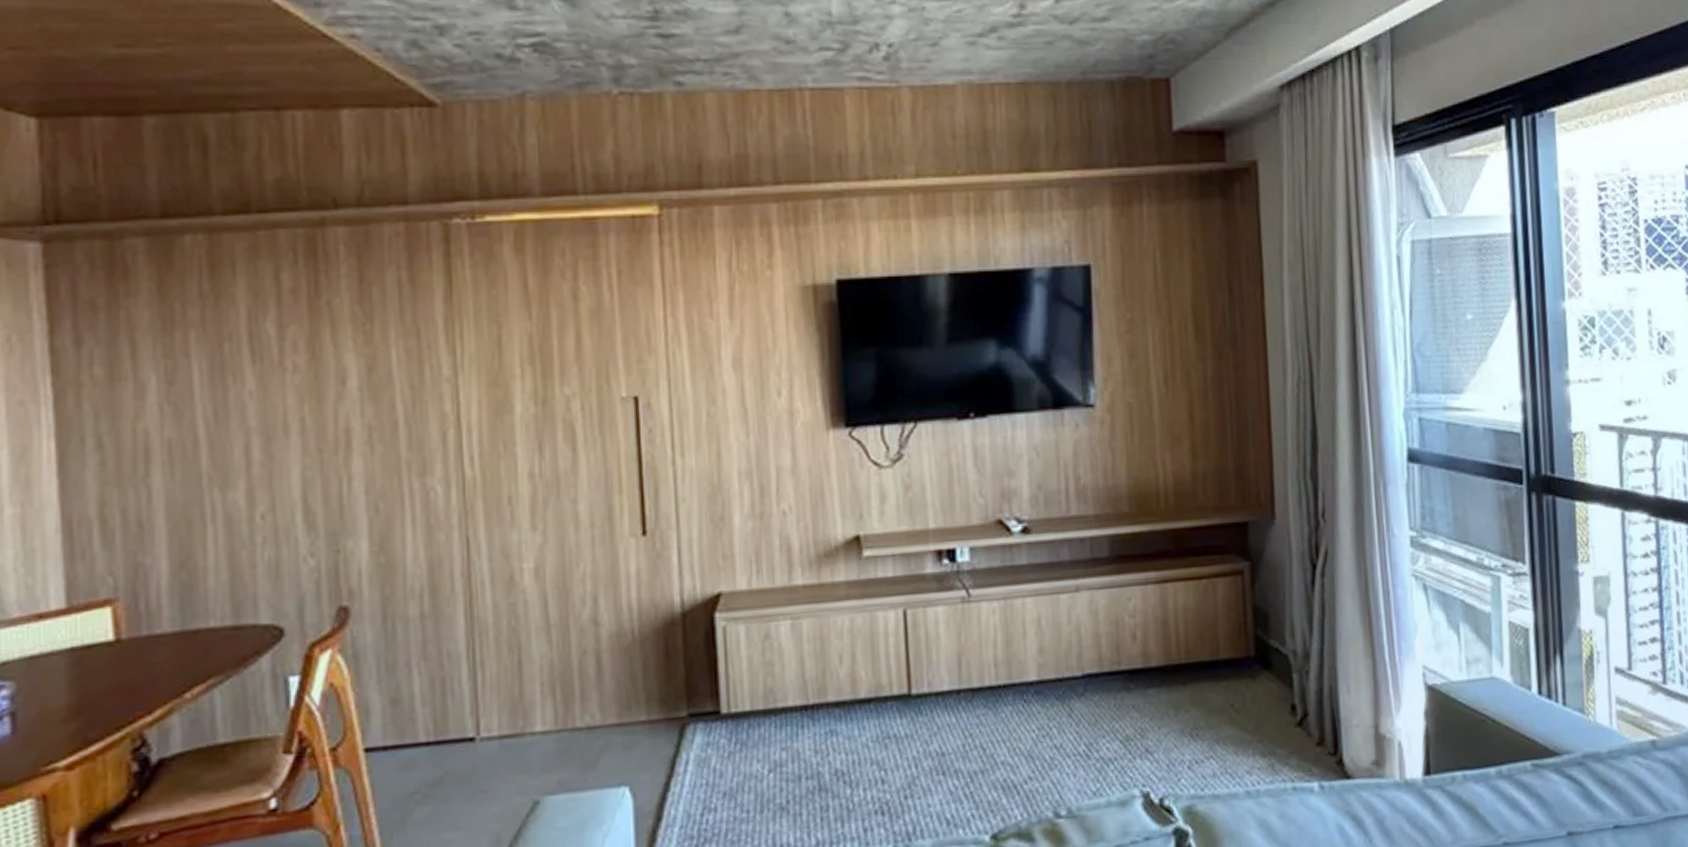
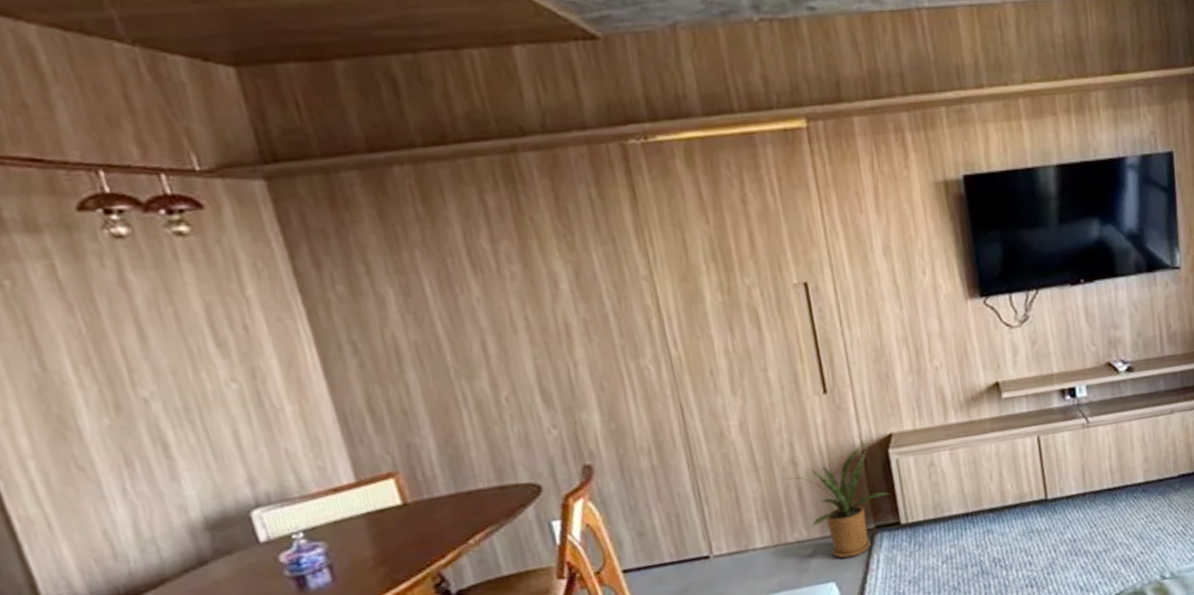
house plant: none [579,603,711,755] -> present [782,443,890,559]

